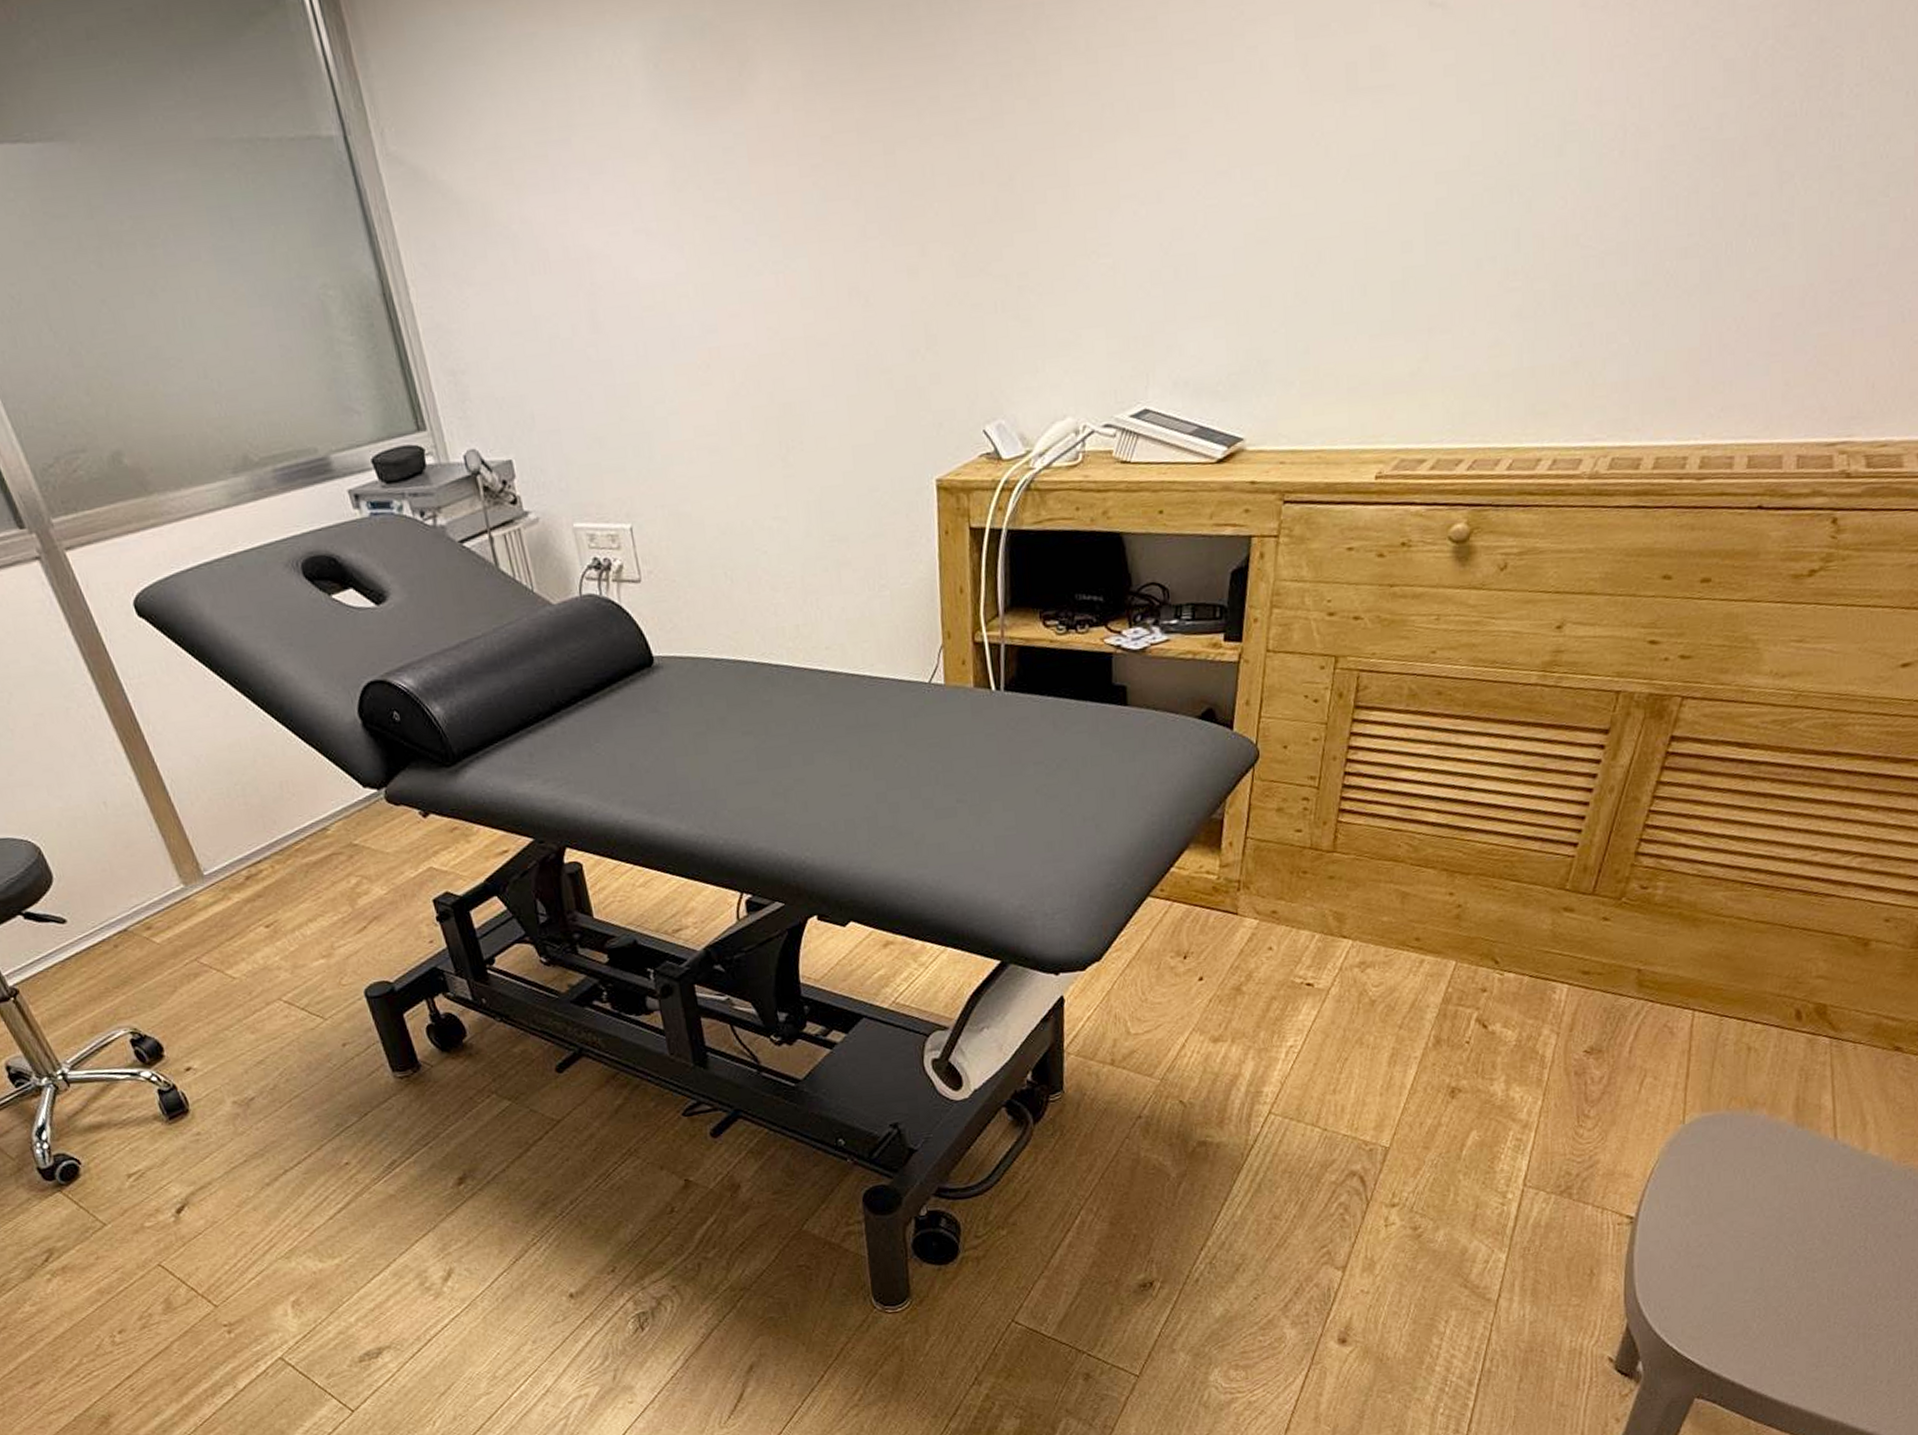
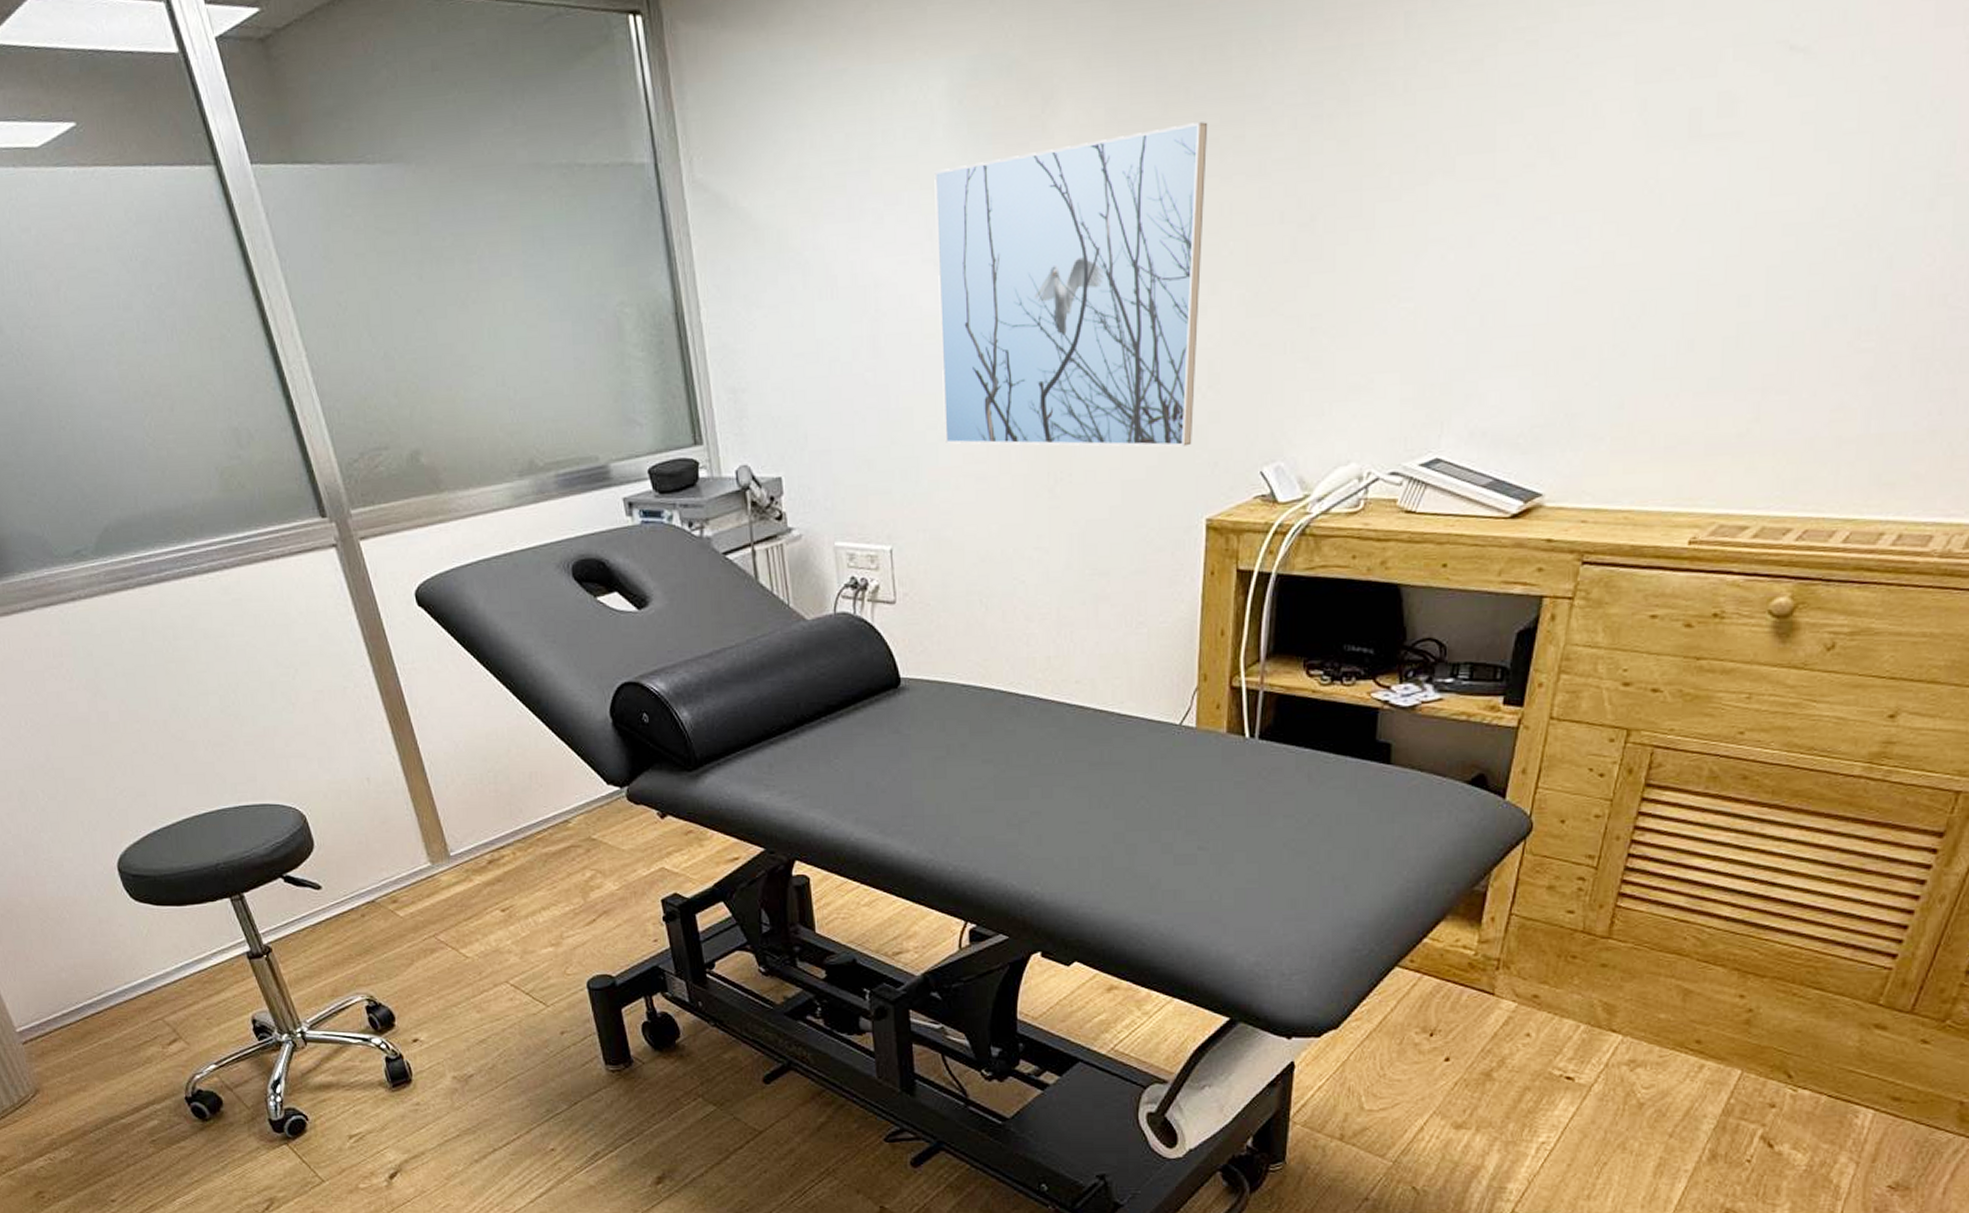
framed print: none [637,83,916,418] -> present [934,122,1208,447]

